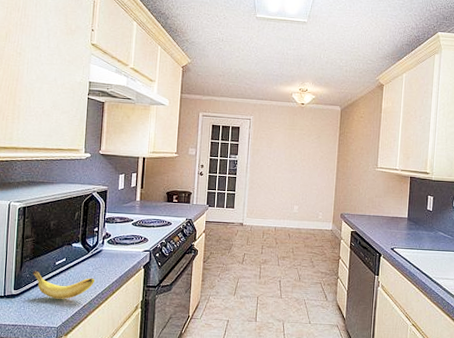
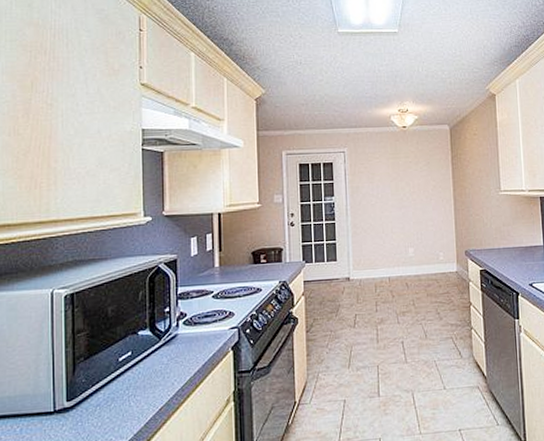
banana: present [33,270,95,299] -> none [90,371,172,405]

